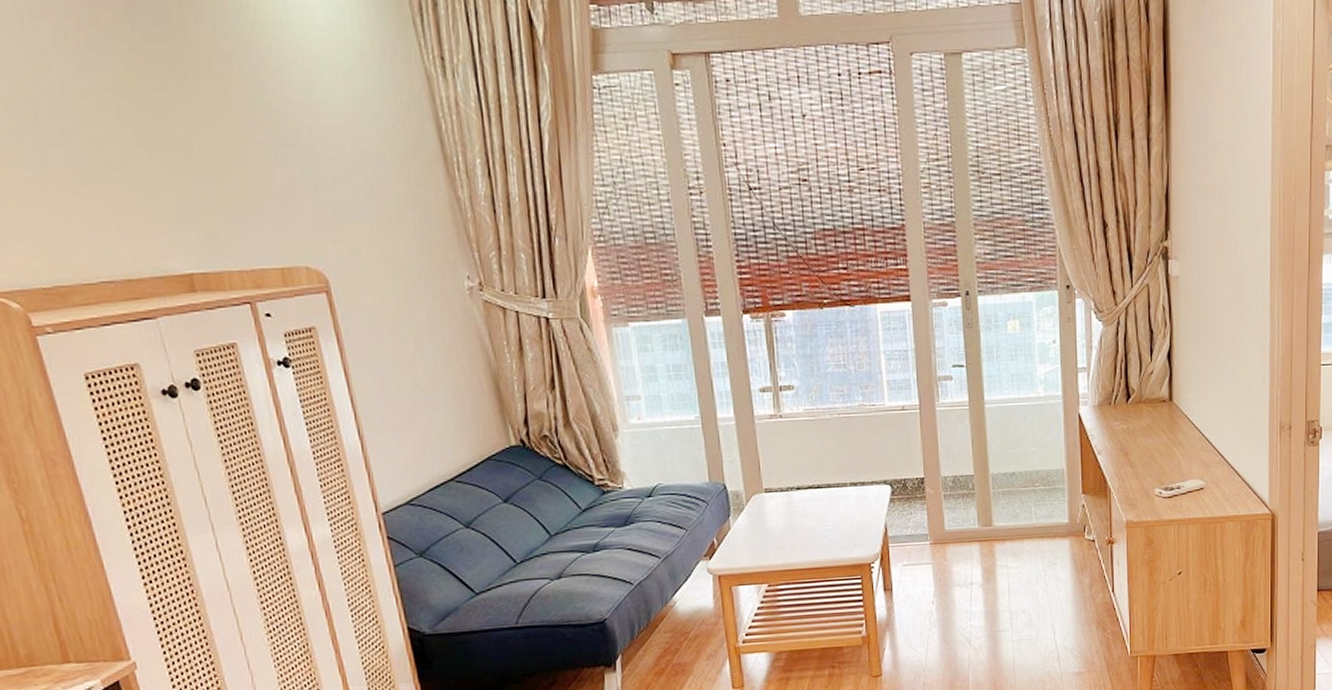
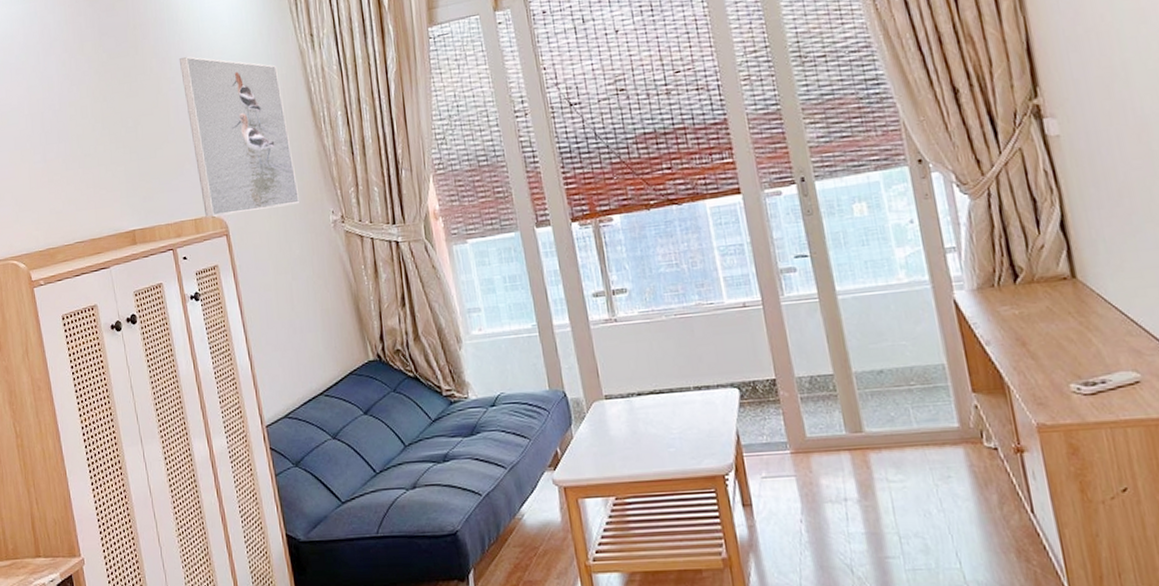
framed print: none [251,56,427,268] -> present [178,56,300,218]

